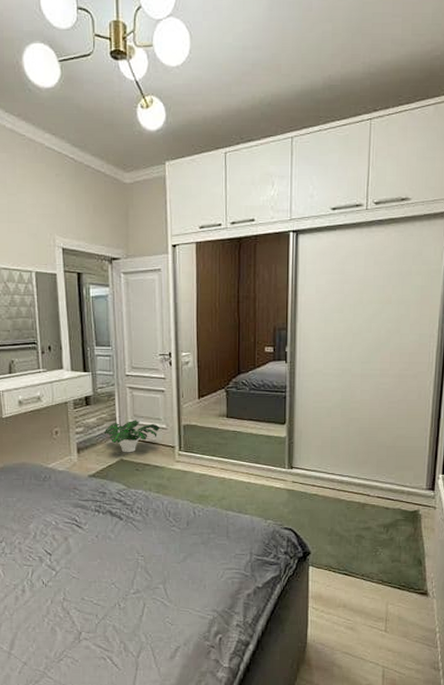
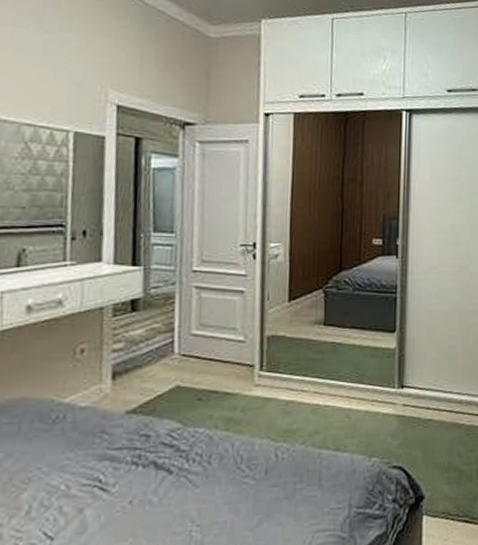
potted plant: present [104,420,160,453] -> none [154,330,235,377]

